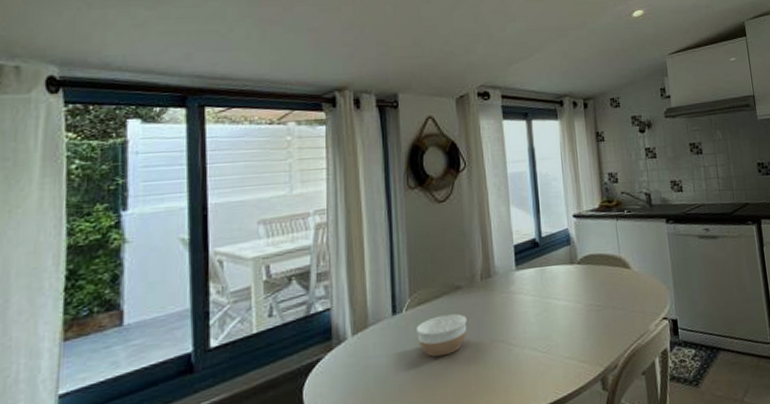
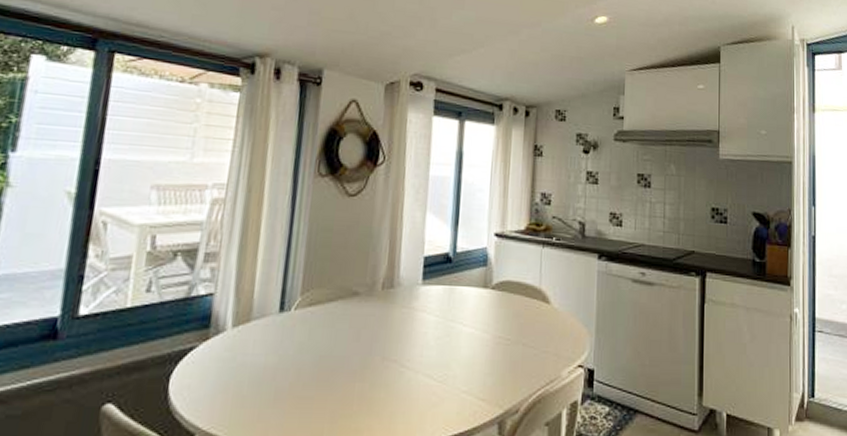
bowl: present [417,313,467,357] -> none [302,321,360,367]

